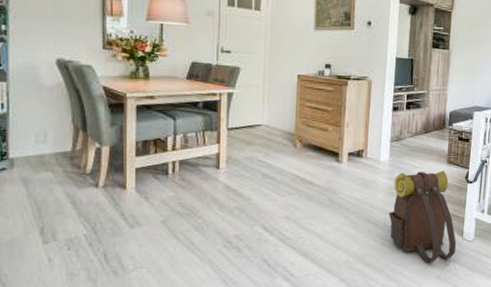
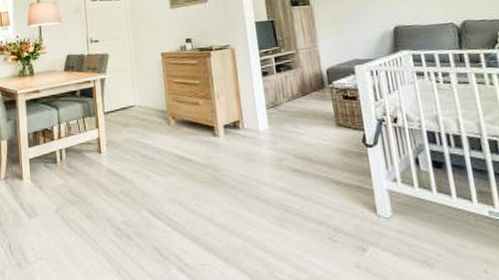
backpack: present [388,170,457,263] -> none [279,135,373,248]

